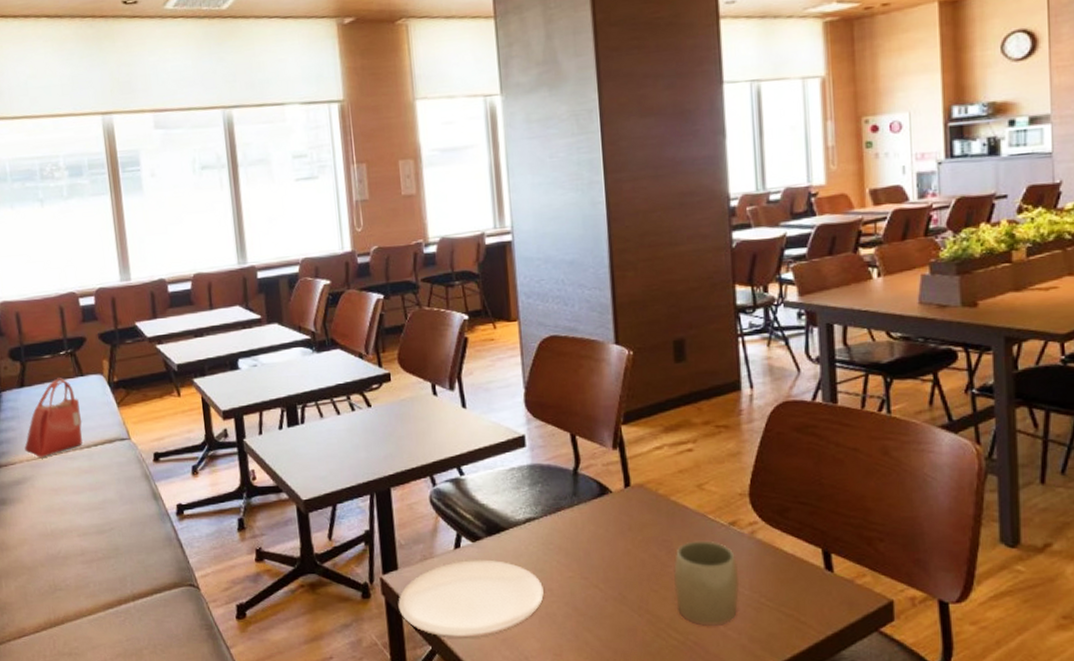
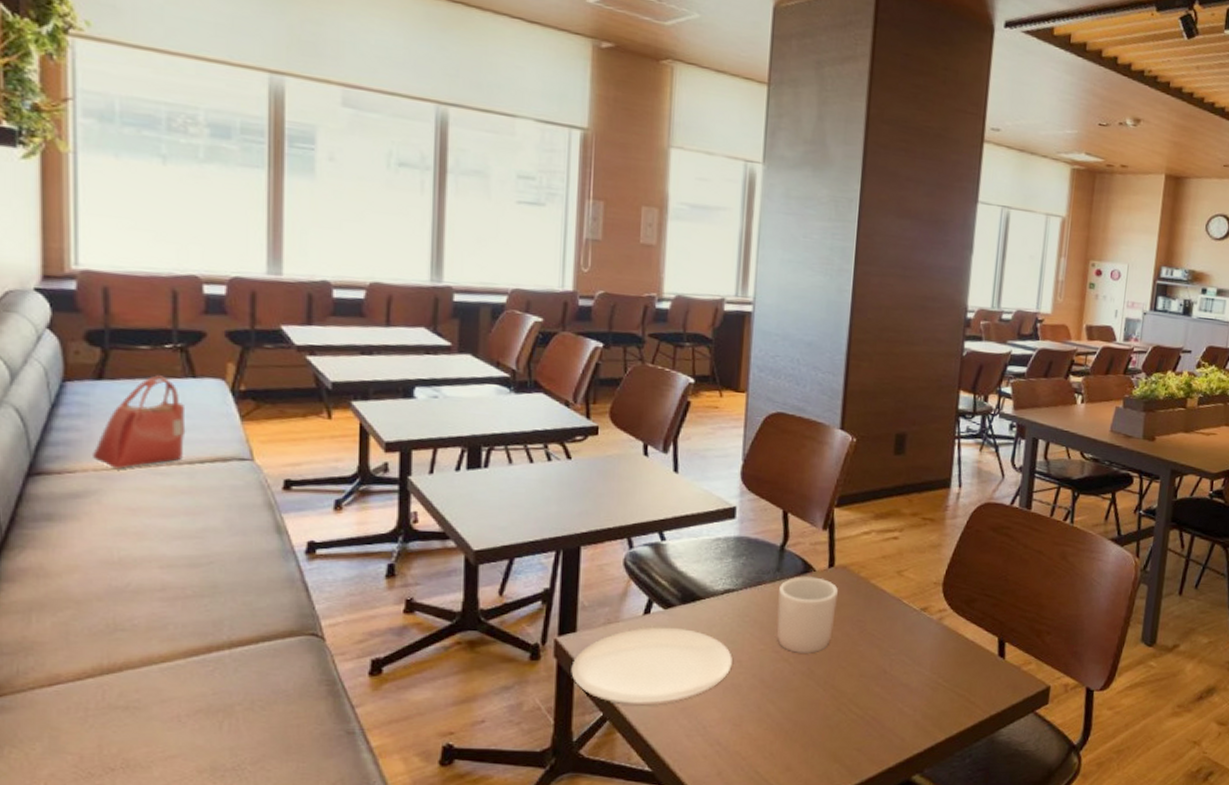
mug: none [578,498,640,578] -> present [776,576,839,653]
mug: present [673,540,739,627] -> none [860,623,922,704]

